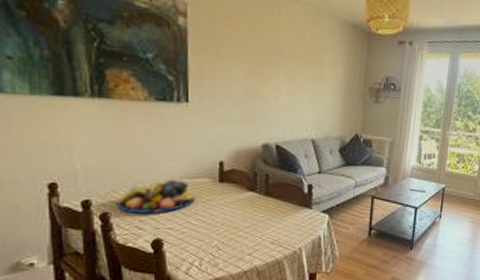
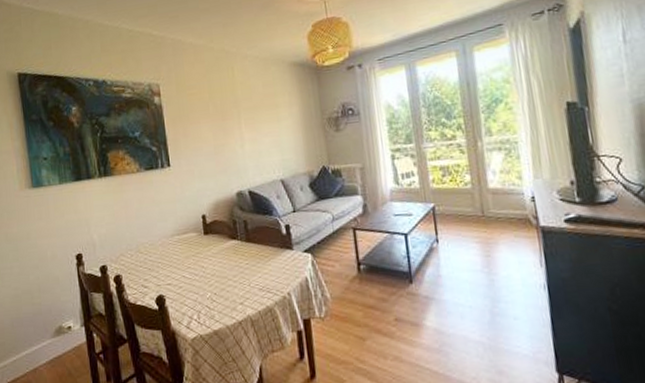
fruit bowl: present [115,179,195,214] -> none [124,237,187,273]

